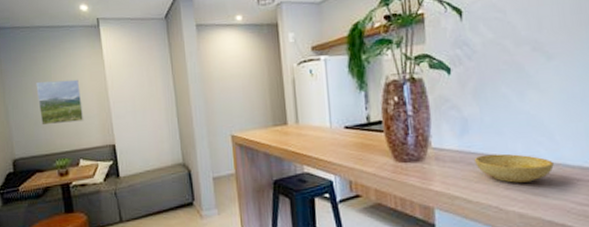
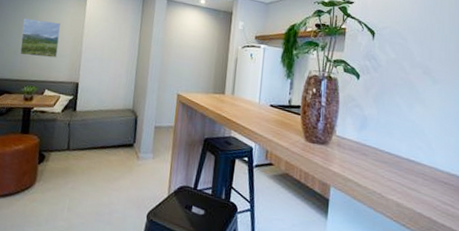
bowl: present [473,153,554,183] -> none [367,148,428,178]

